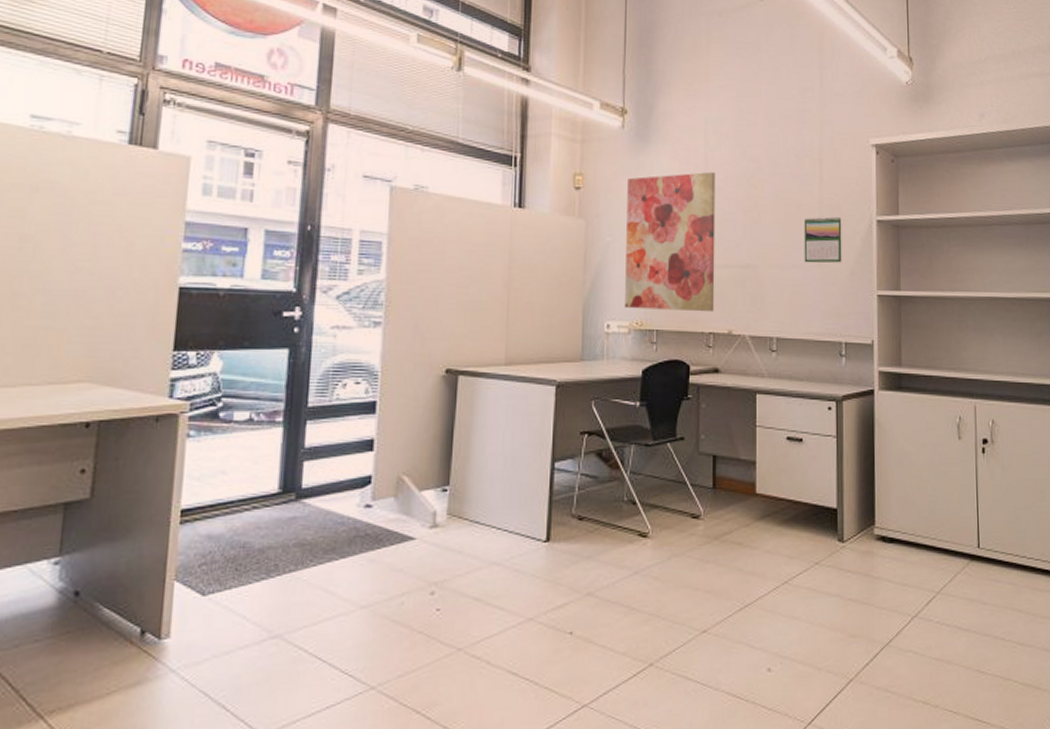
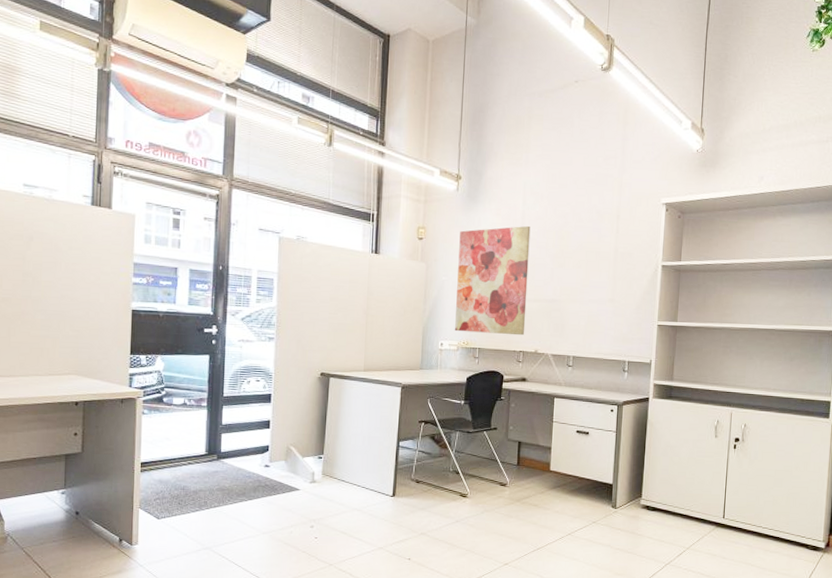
calendar: present [804,216,842,263] -> none [599,262,633,299]

